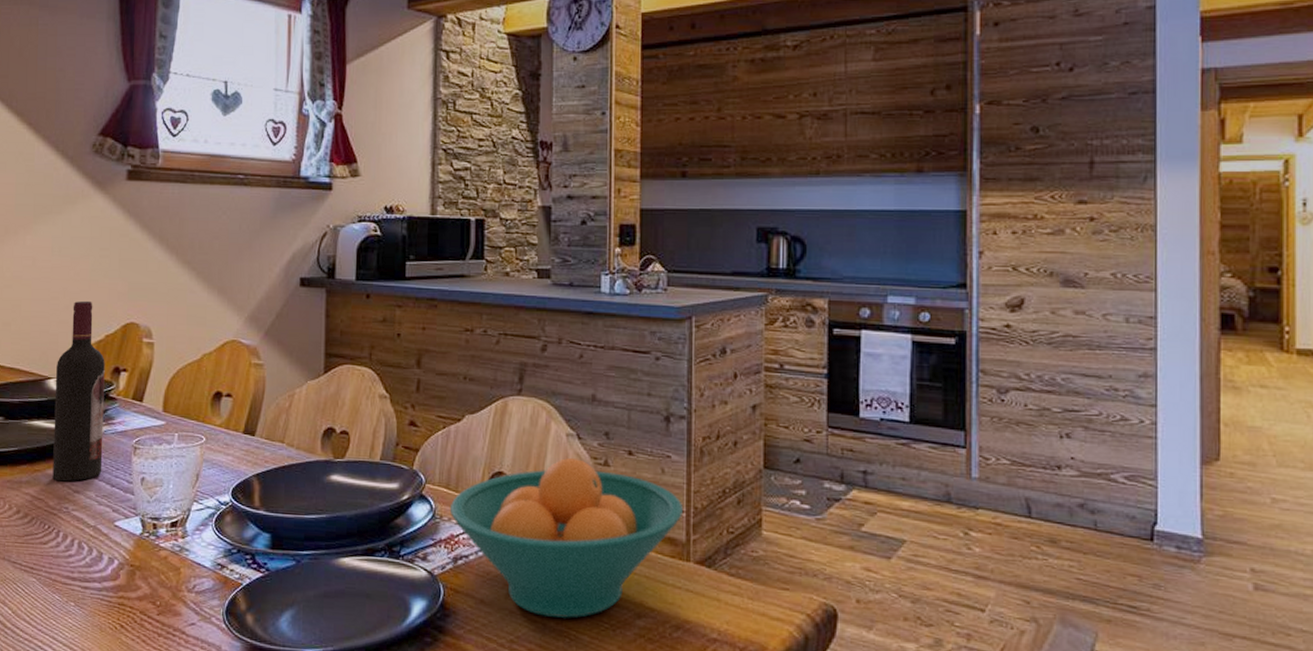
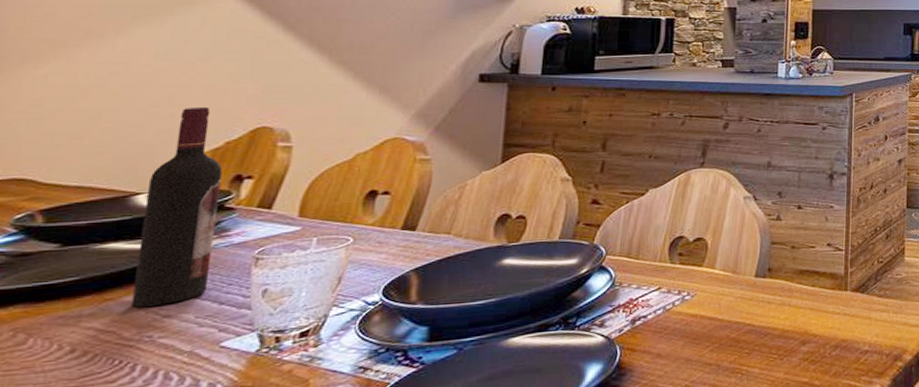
fruit bowl: present [449,458,684,618] -> none [629,217,843,359]

